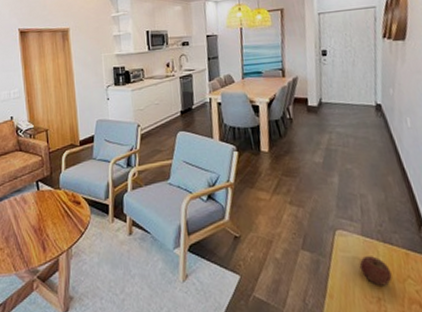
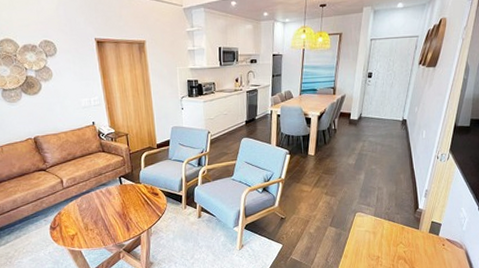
apple: present [359,256,393,286] -> none [369,230,390,249]

